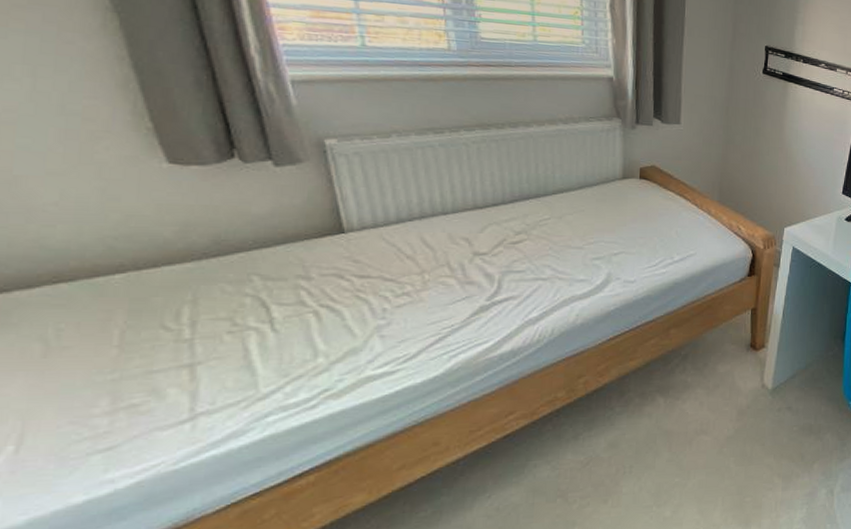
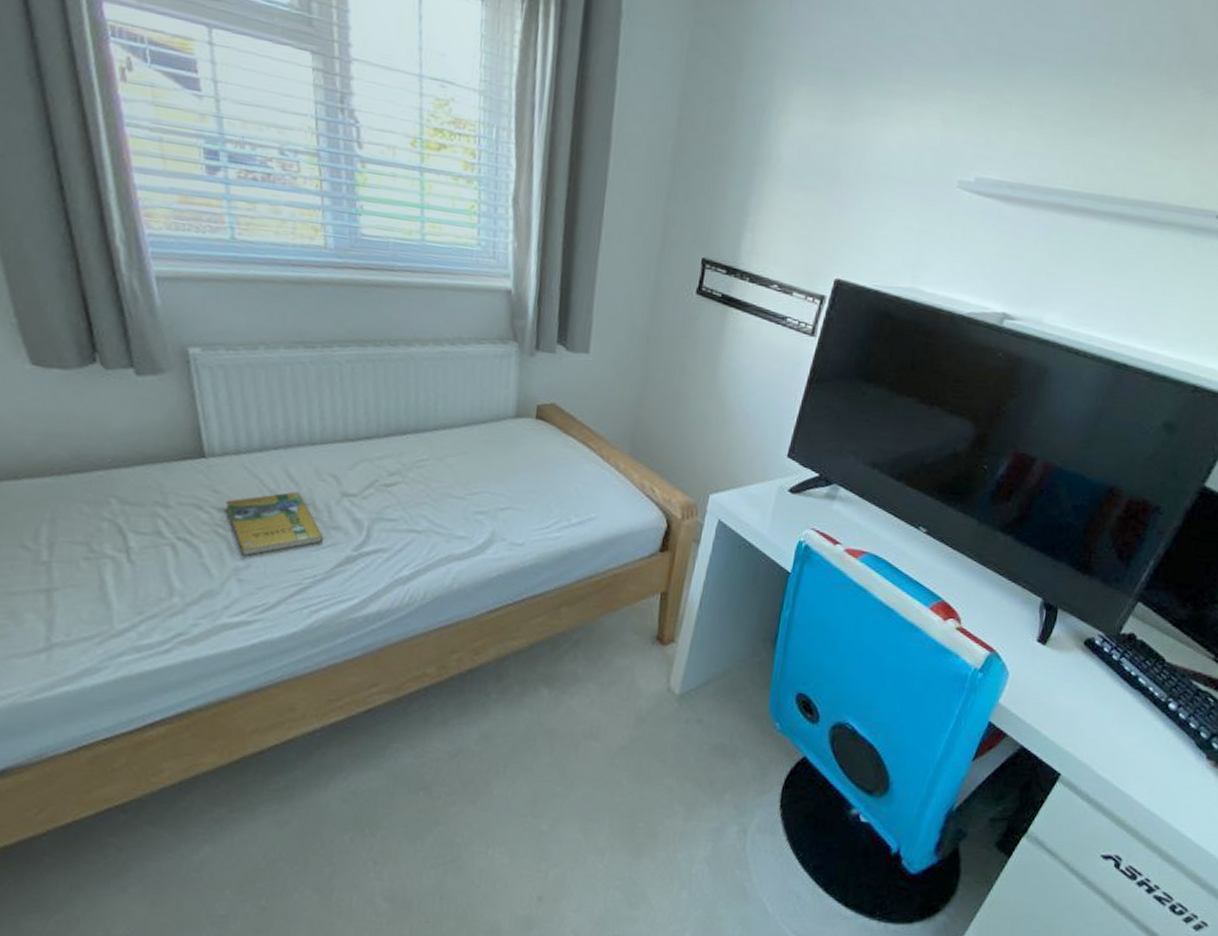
booklet: none [366,255,459,316] -> present [226,491,324,557]

